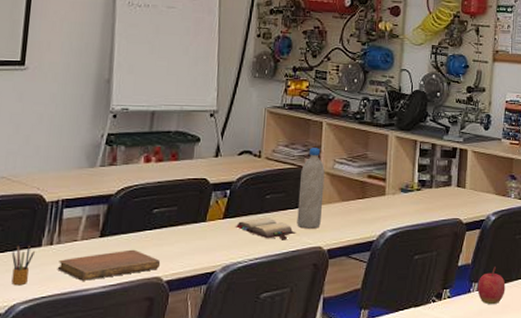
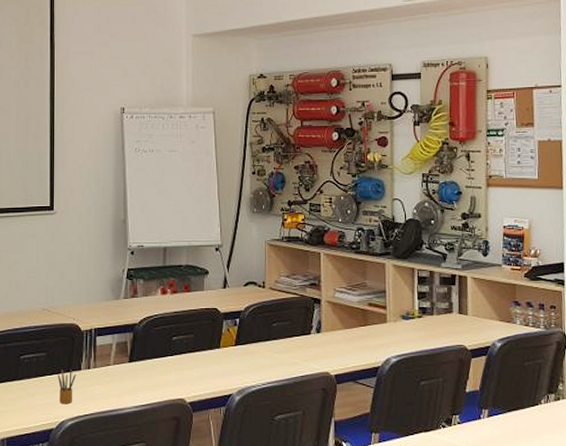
notebook: present [57,249,161,281] -> none [95,373,183,401]
hardback book: present [235,217,296,240] -> none [246,344,304,366]
water bottle: present [297,148,325,229] -> none [303,278,327,355]
apple: present [477,266,506,305] -> none [488,393,518,432]

